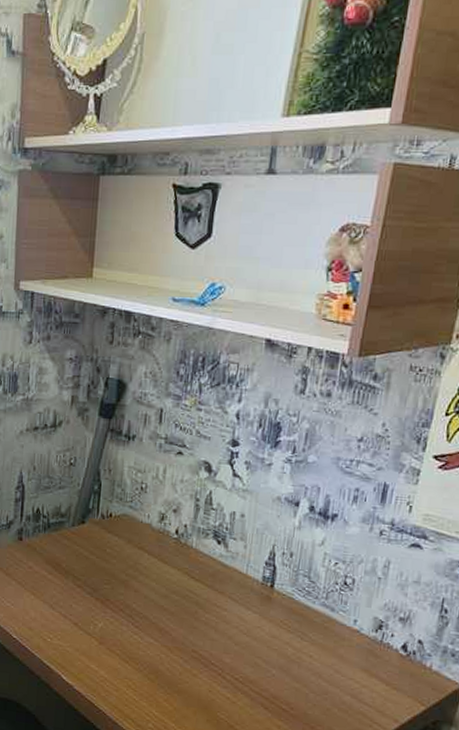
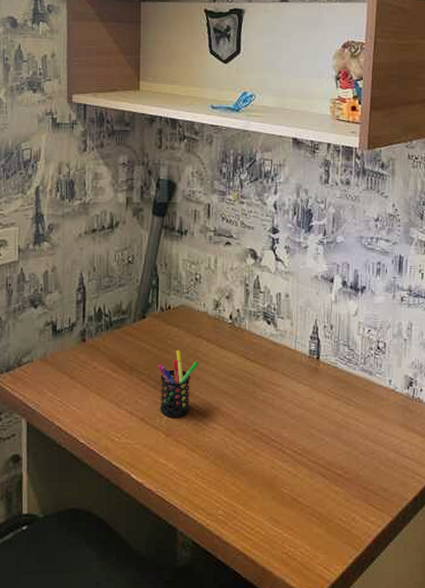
pen holder: none [94,559,138,627] -> present [158,350,198,417]

